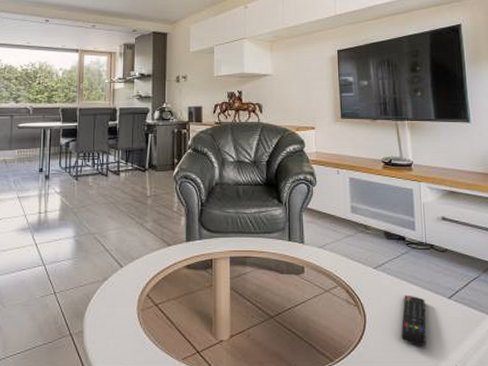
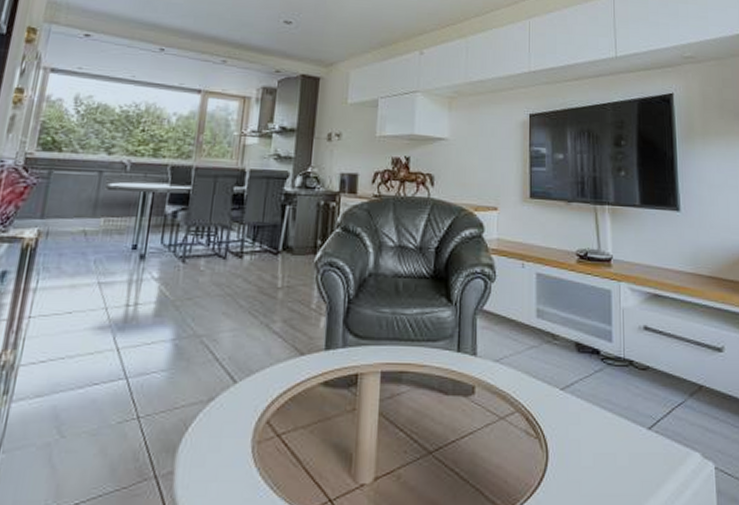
remote control: present [401,295,426,346] -> none [590,424,621,491]

